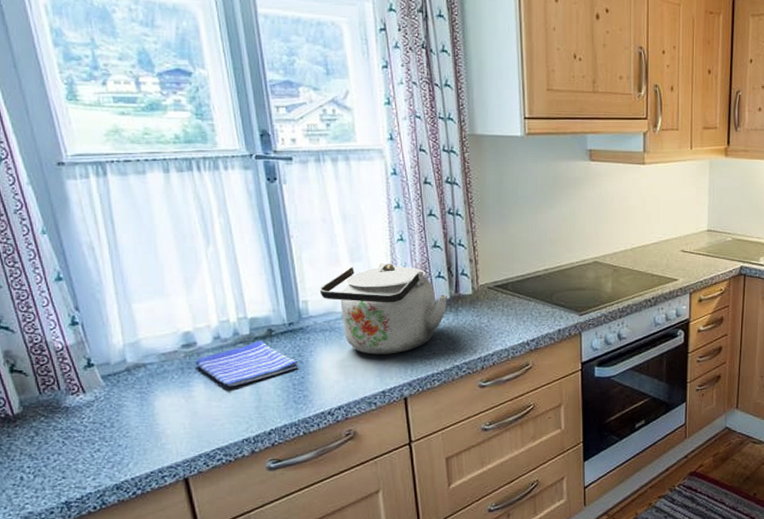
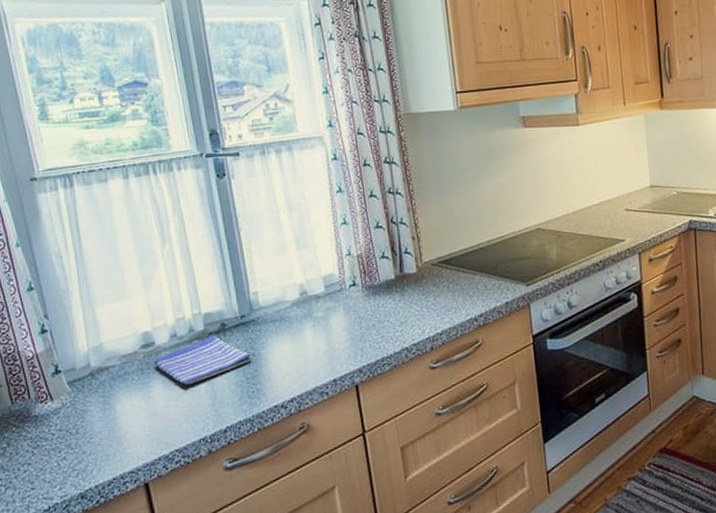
kettle: present [319,262,448,355] -> none [268,247,393,342]

